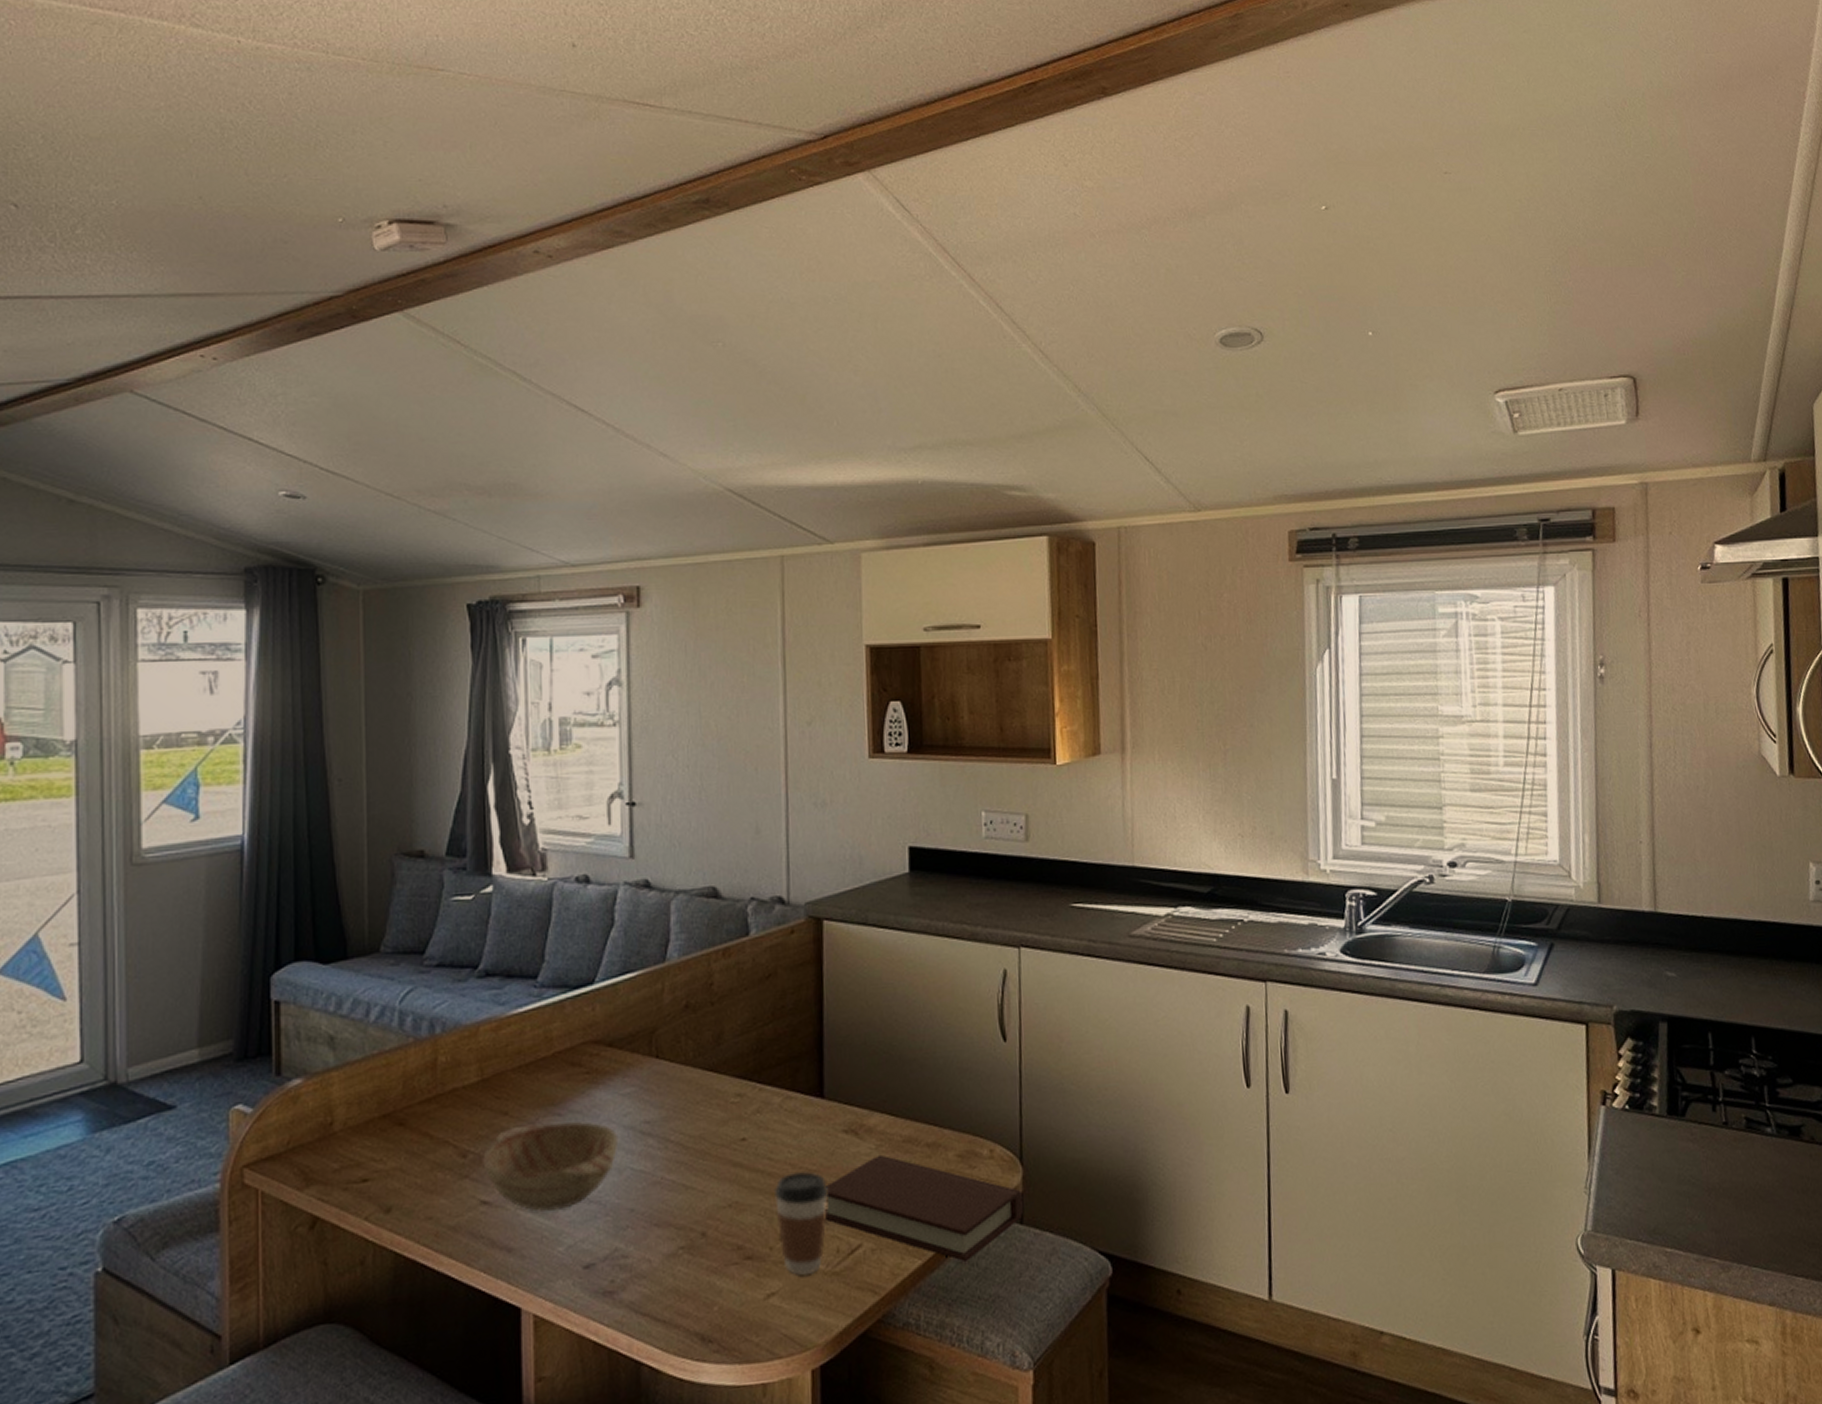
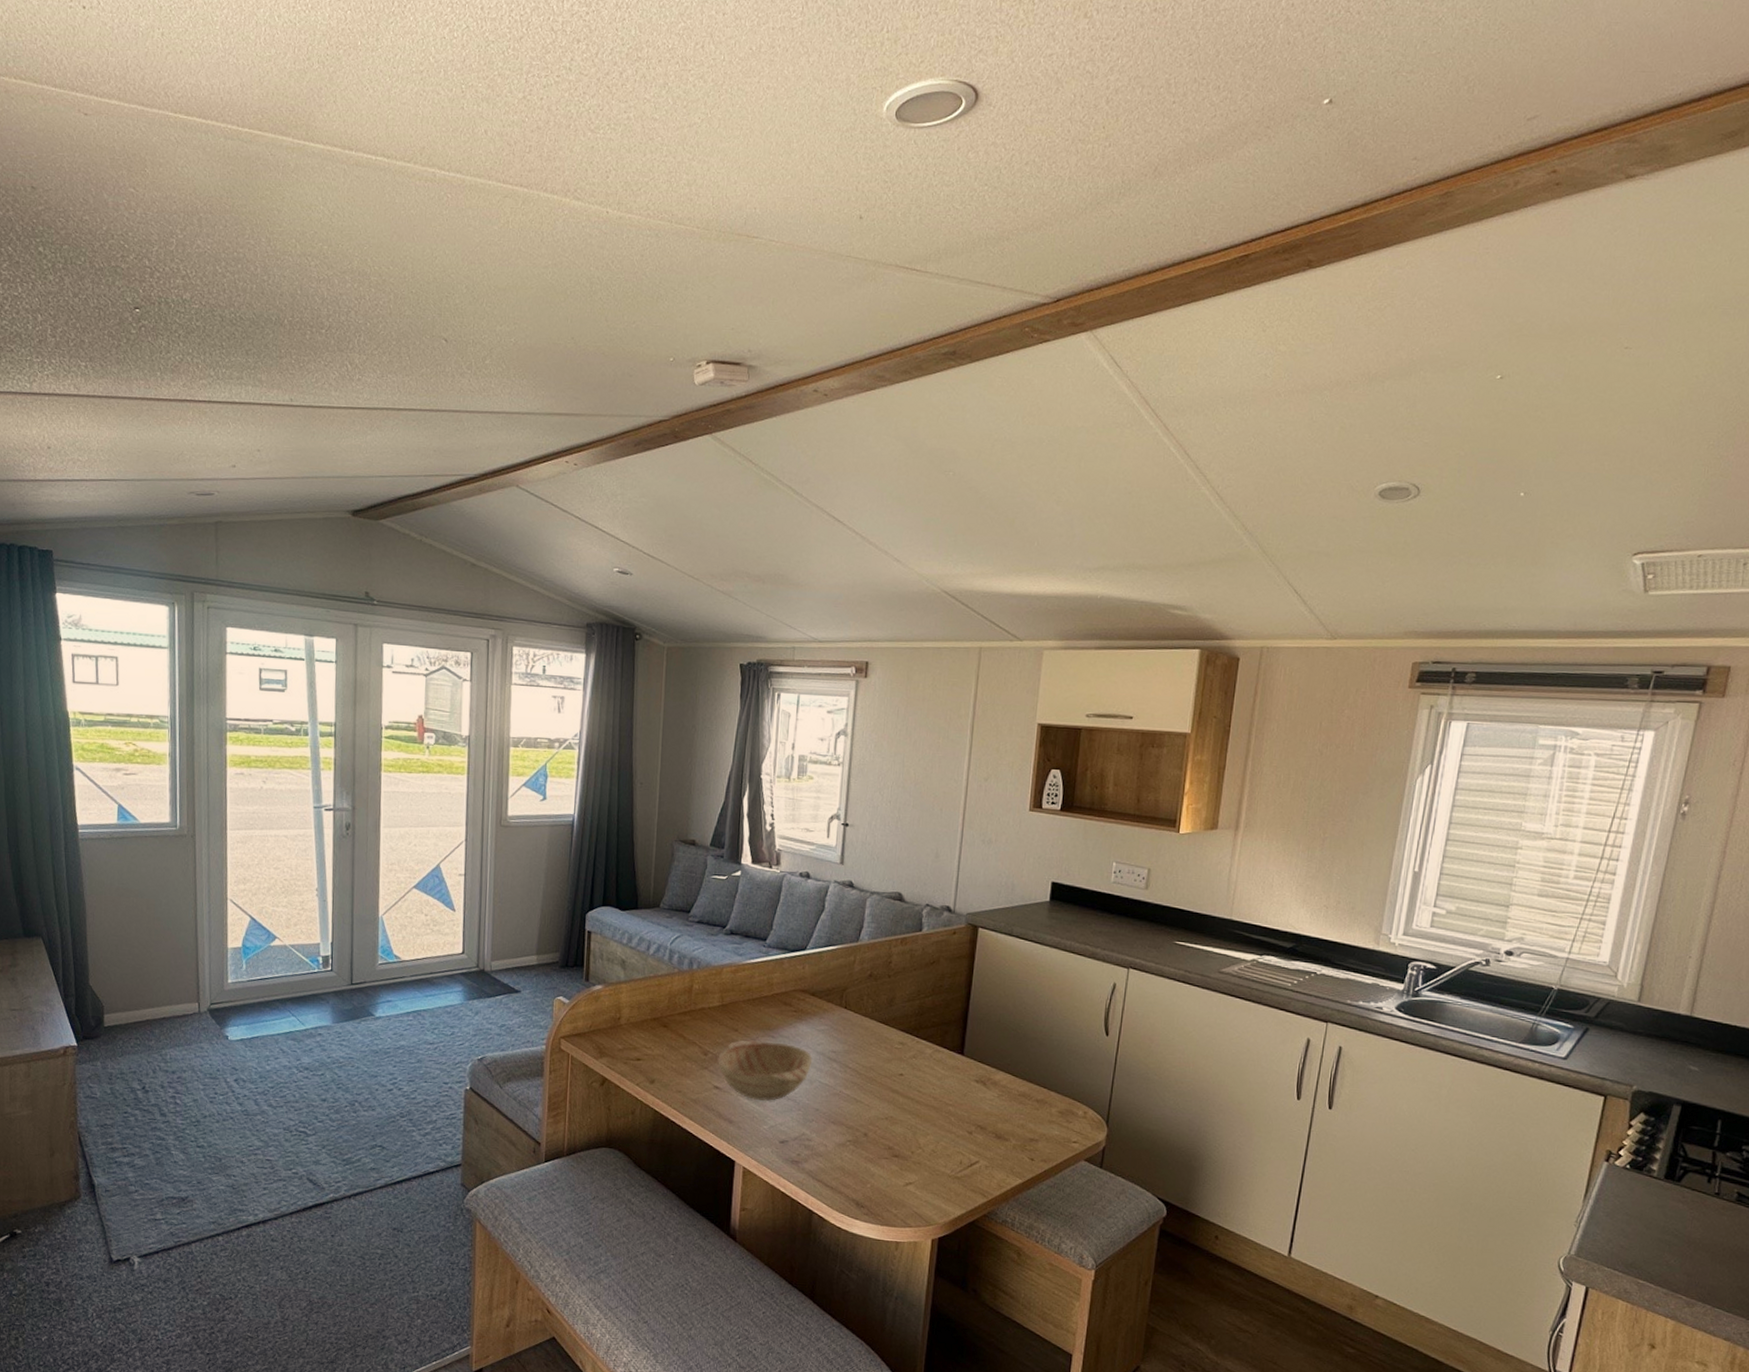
coffee cup: present [775,1171,828,1275] -> none [919,1103,959,1176]
book: present [824,1154,1024,1263] -> none [953,1101,1105,1188]

